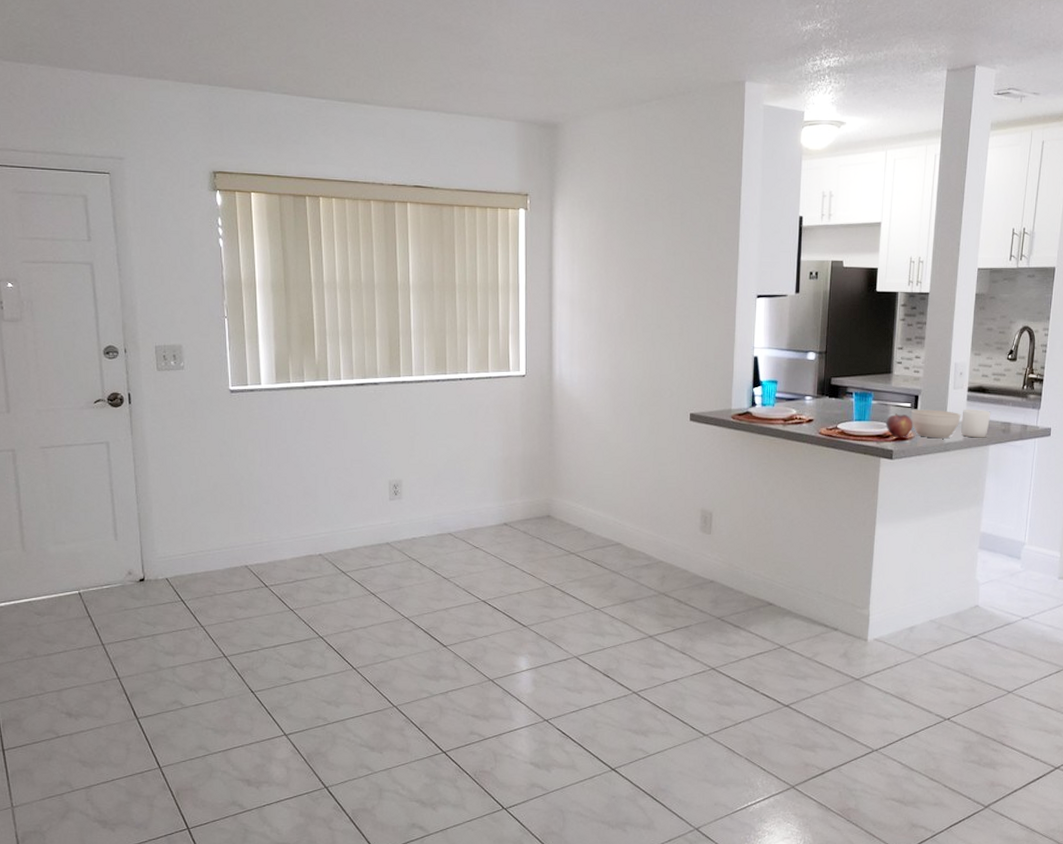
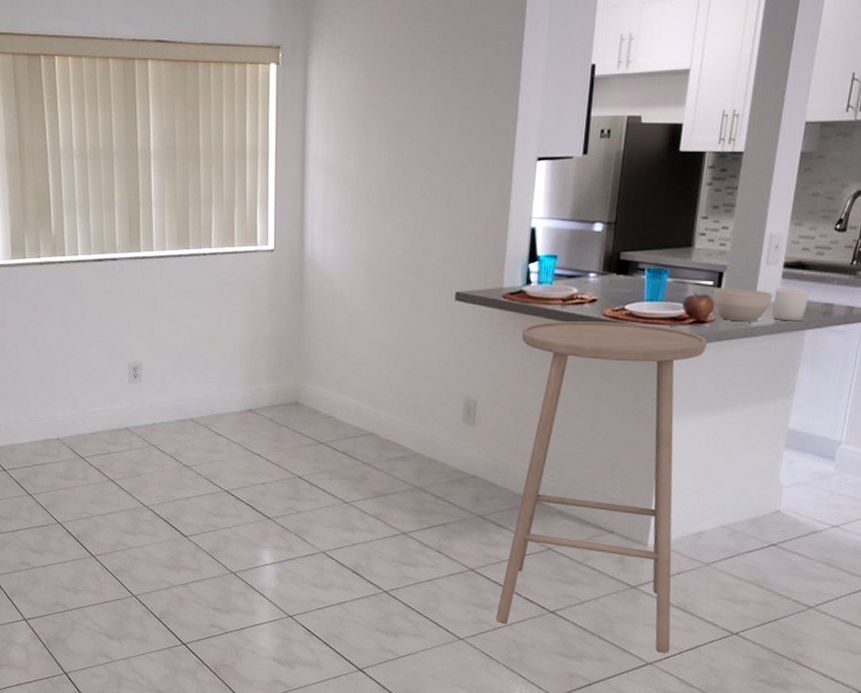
stool: none [736,439,909,740] -> present [495,321,708,653]

